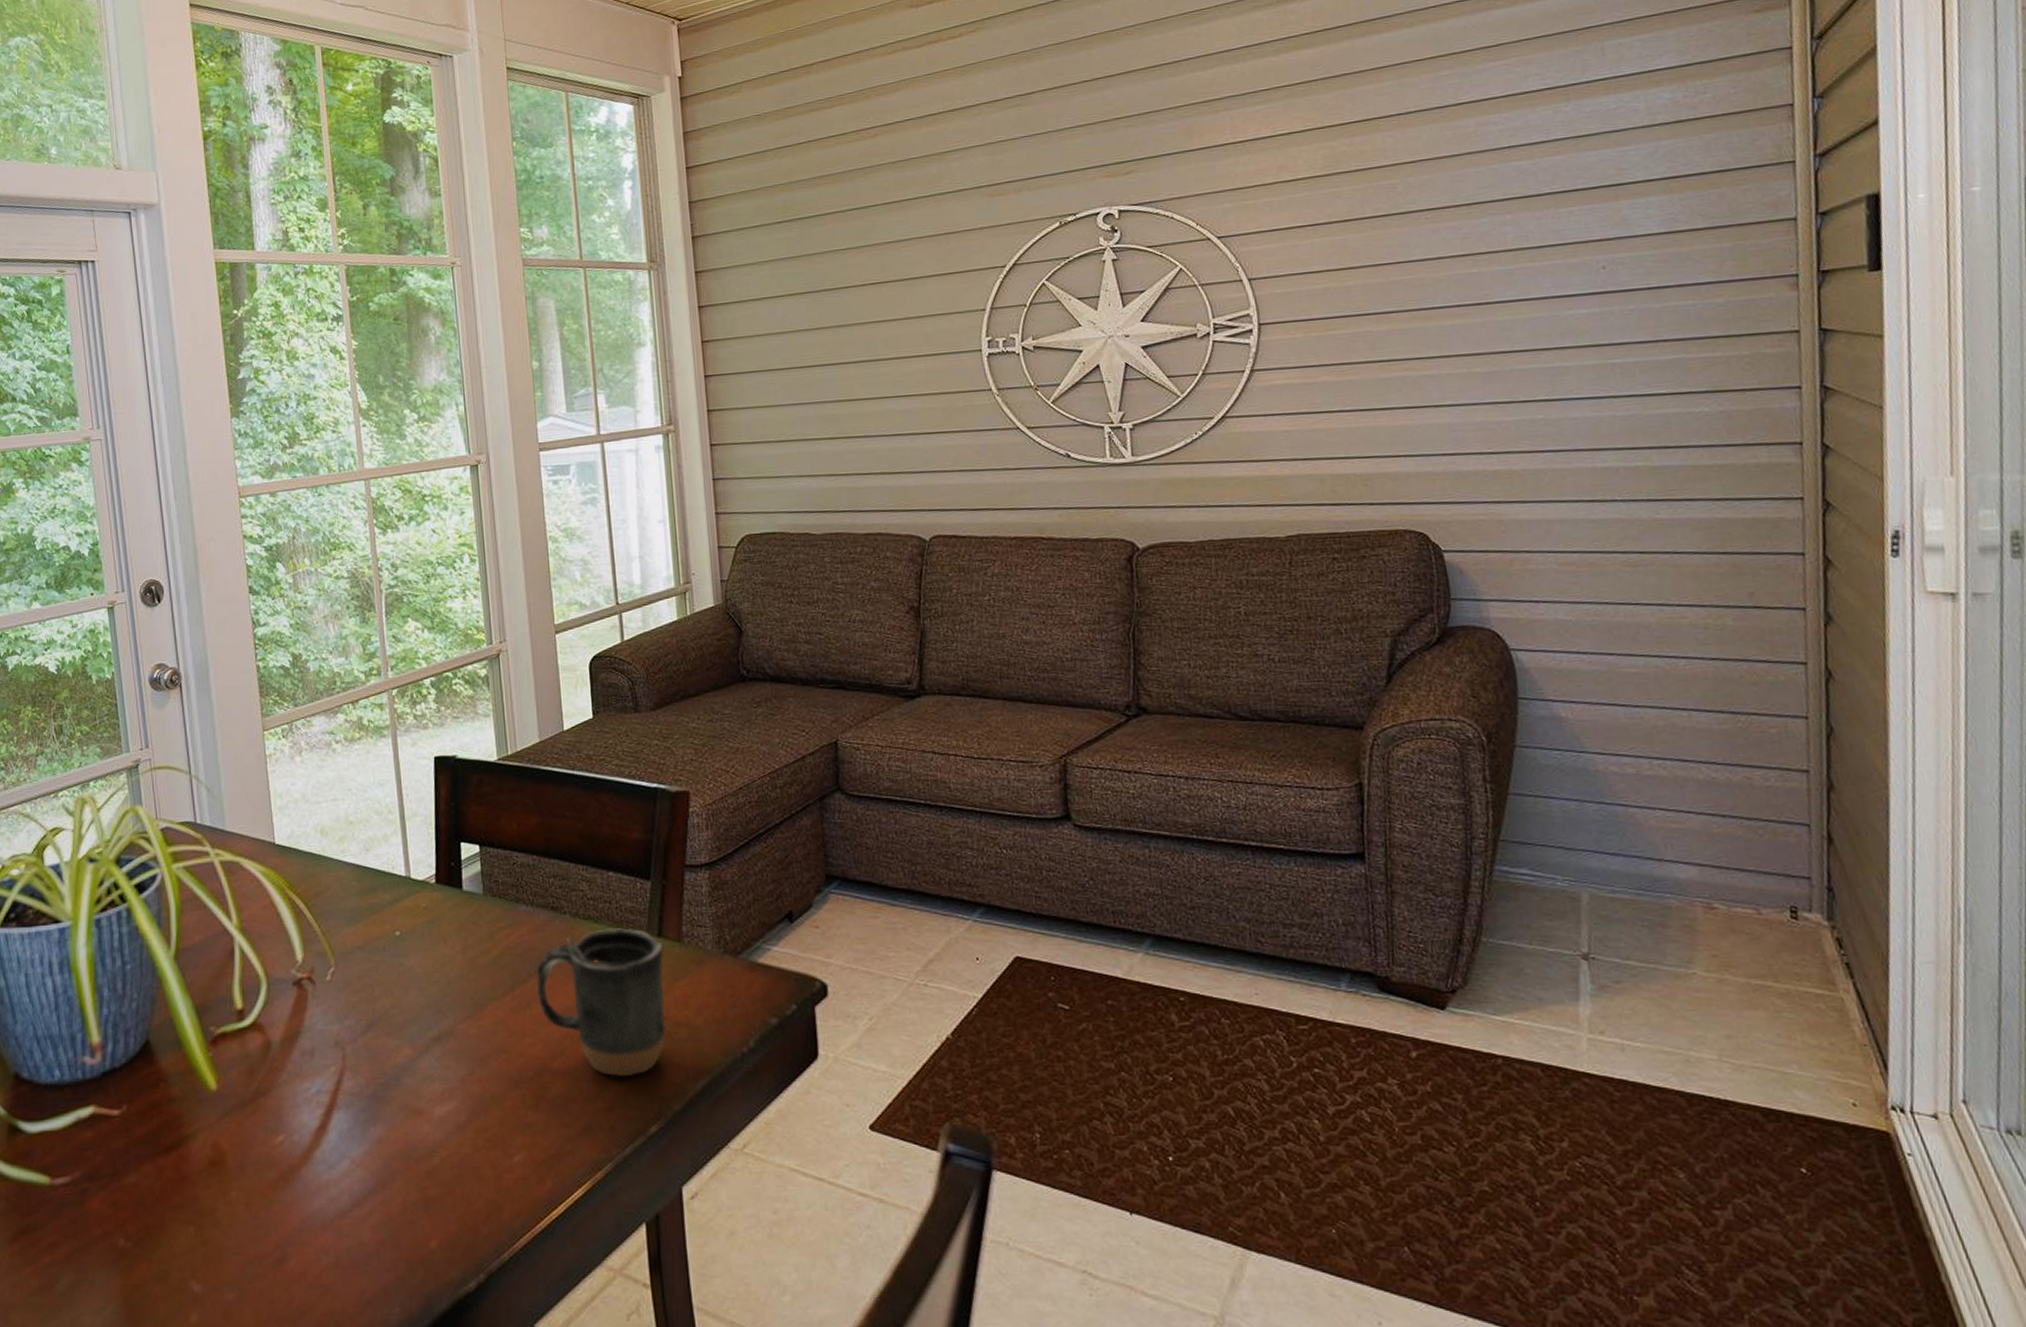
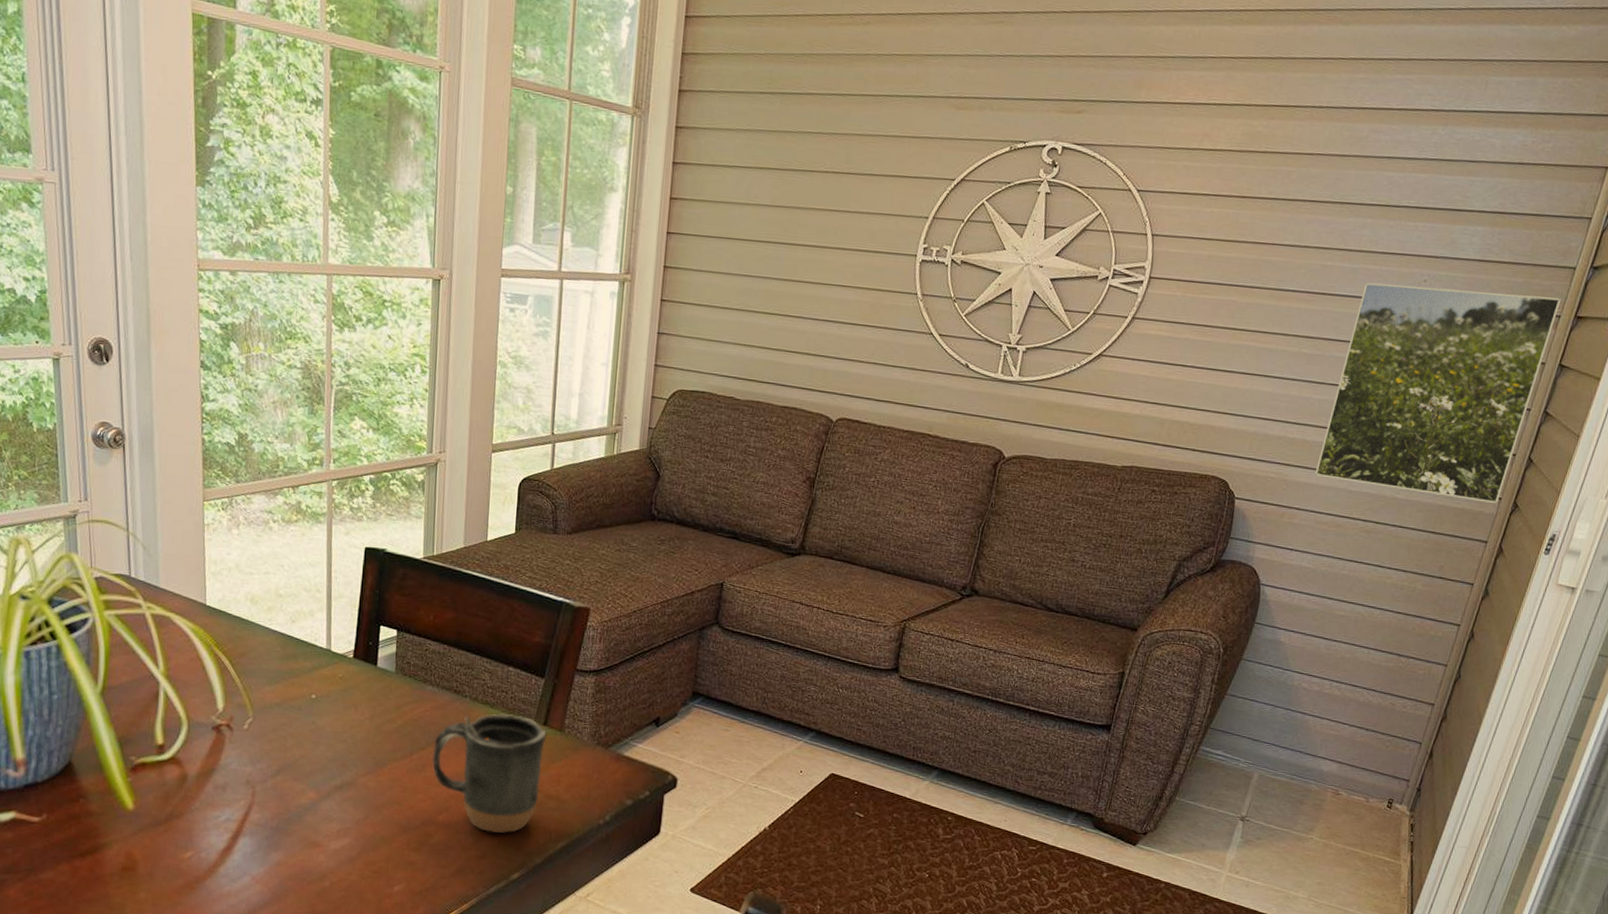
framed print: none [1527,254,1801,510] -> present [1314,282,1561,503]

